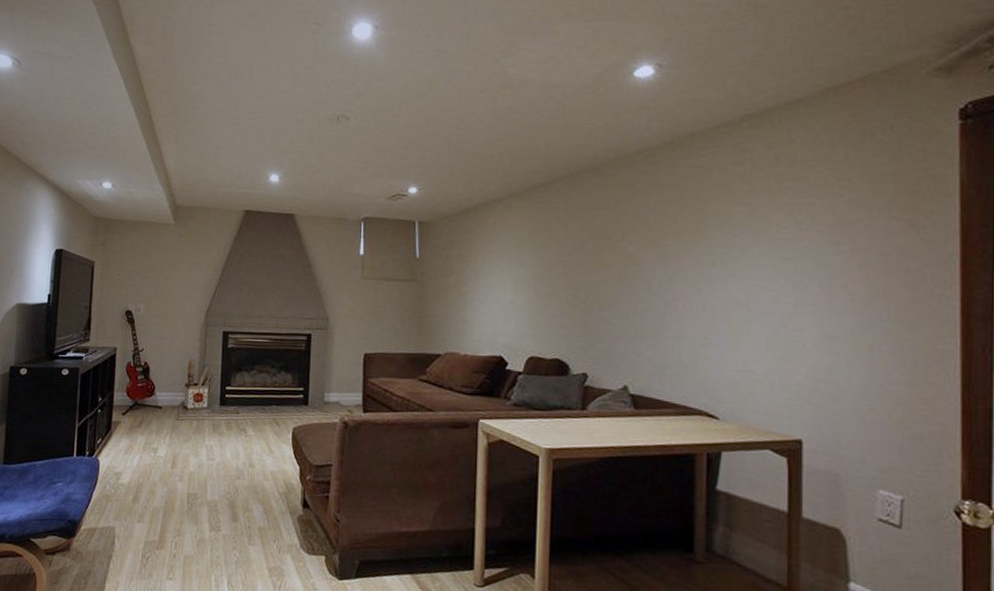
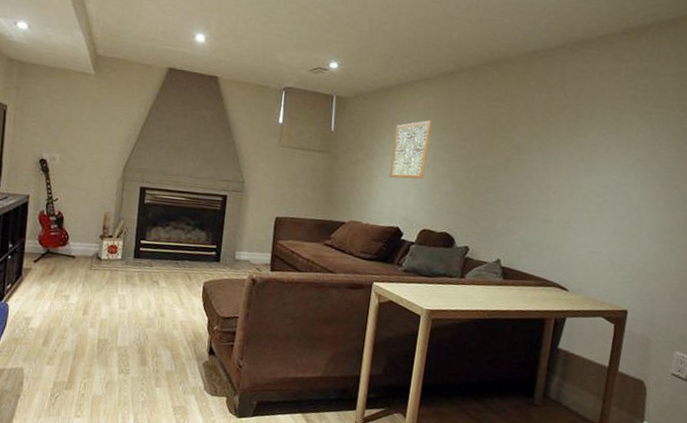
wall art: none [485,237,528,303] -> present [389,120,432,179]

